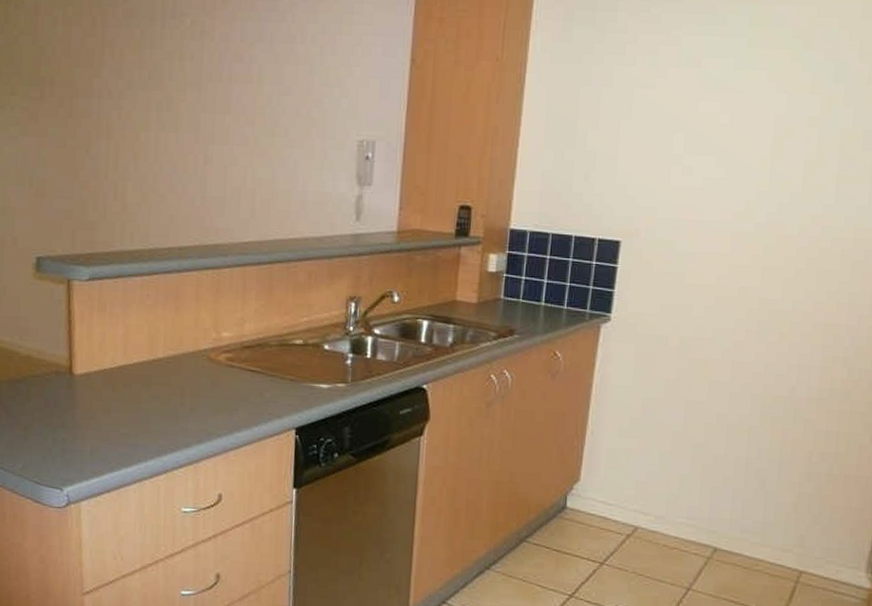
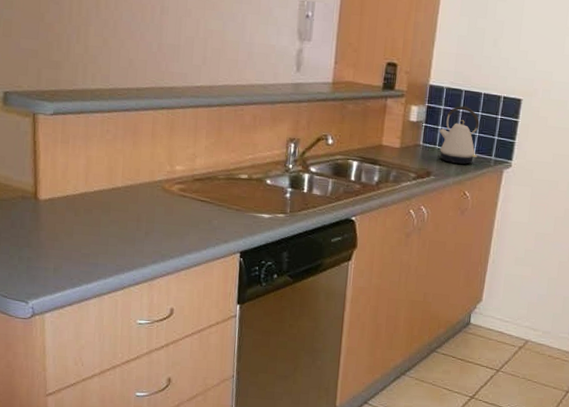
kettle: none [522,252,571,320] -> present [438,106,480,164]

